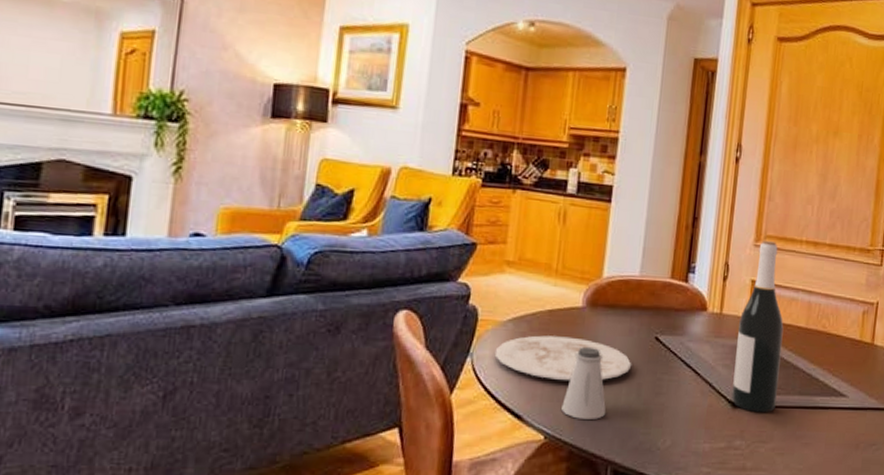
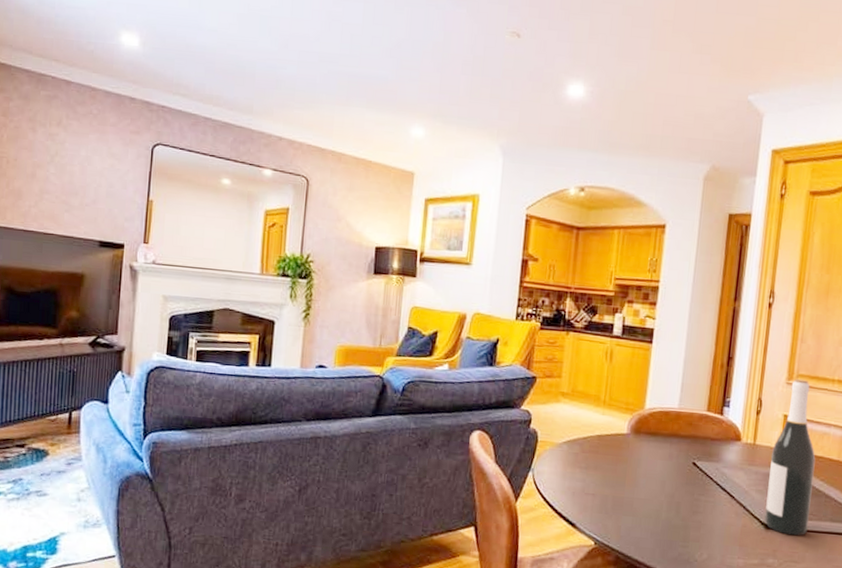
plate: present [494,335,632,381] -> none [552,456,672,498]
saltshaker: present [561,346,607,419] -> none [609,467,649,531]

